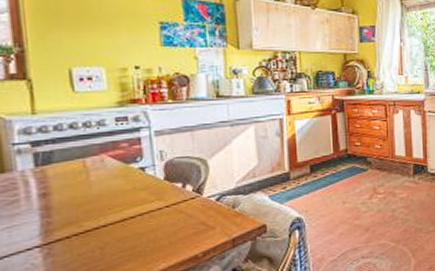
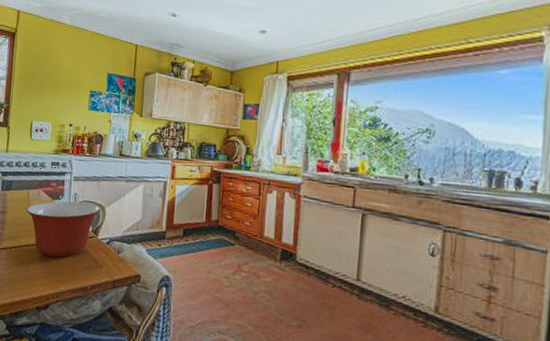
mixing bowl: none [85,159,201,234] -> present [26,201,100,258]

